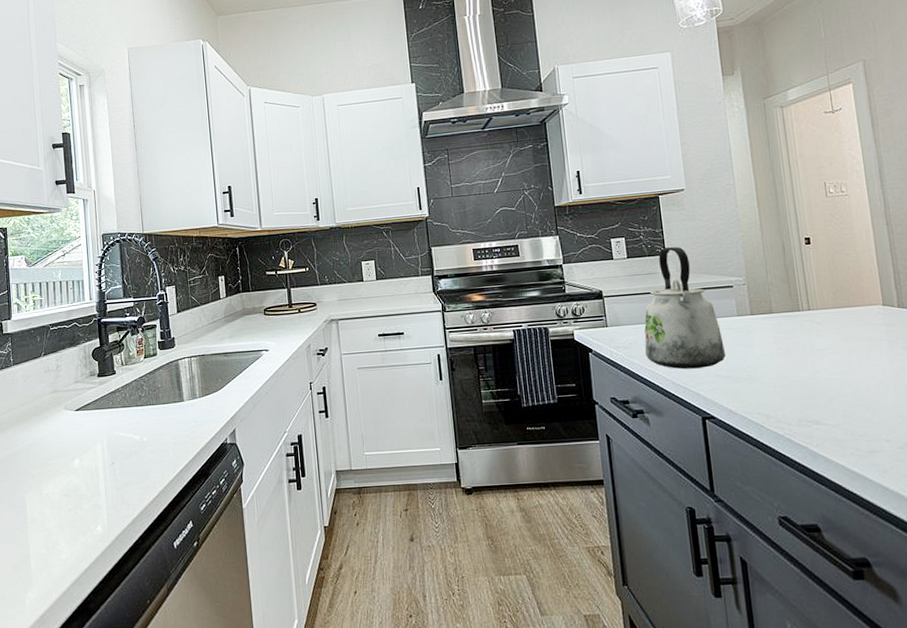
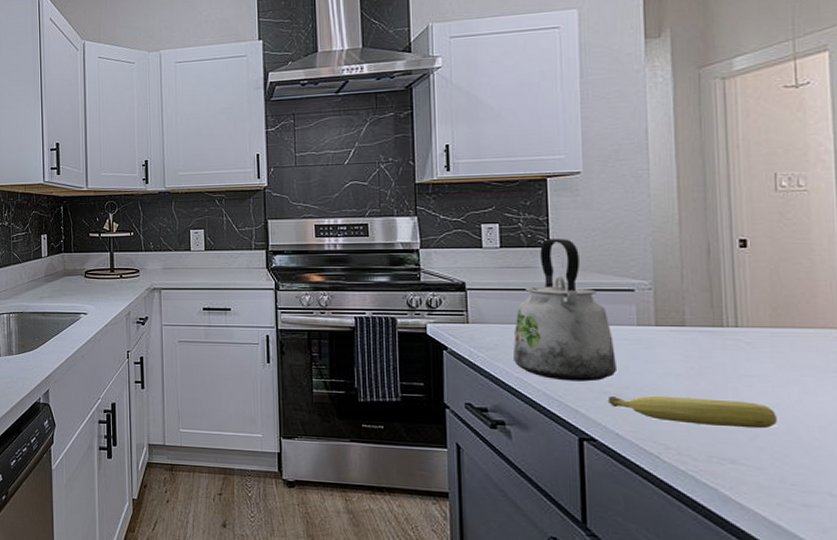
fruit: none [721,371,845,395] -> present [607,395,777,429]

